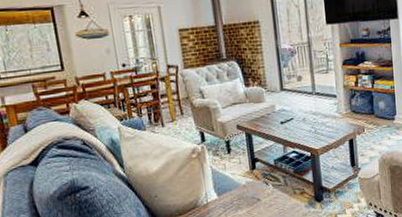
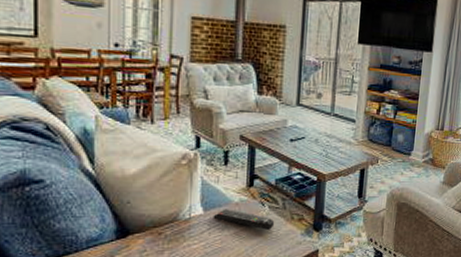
remote control: none [226,191,280,206] -> present [213,209,275,230]

